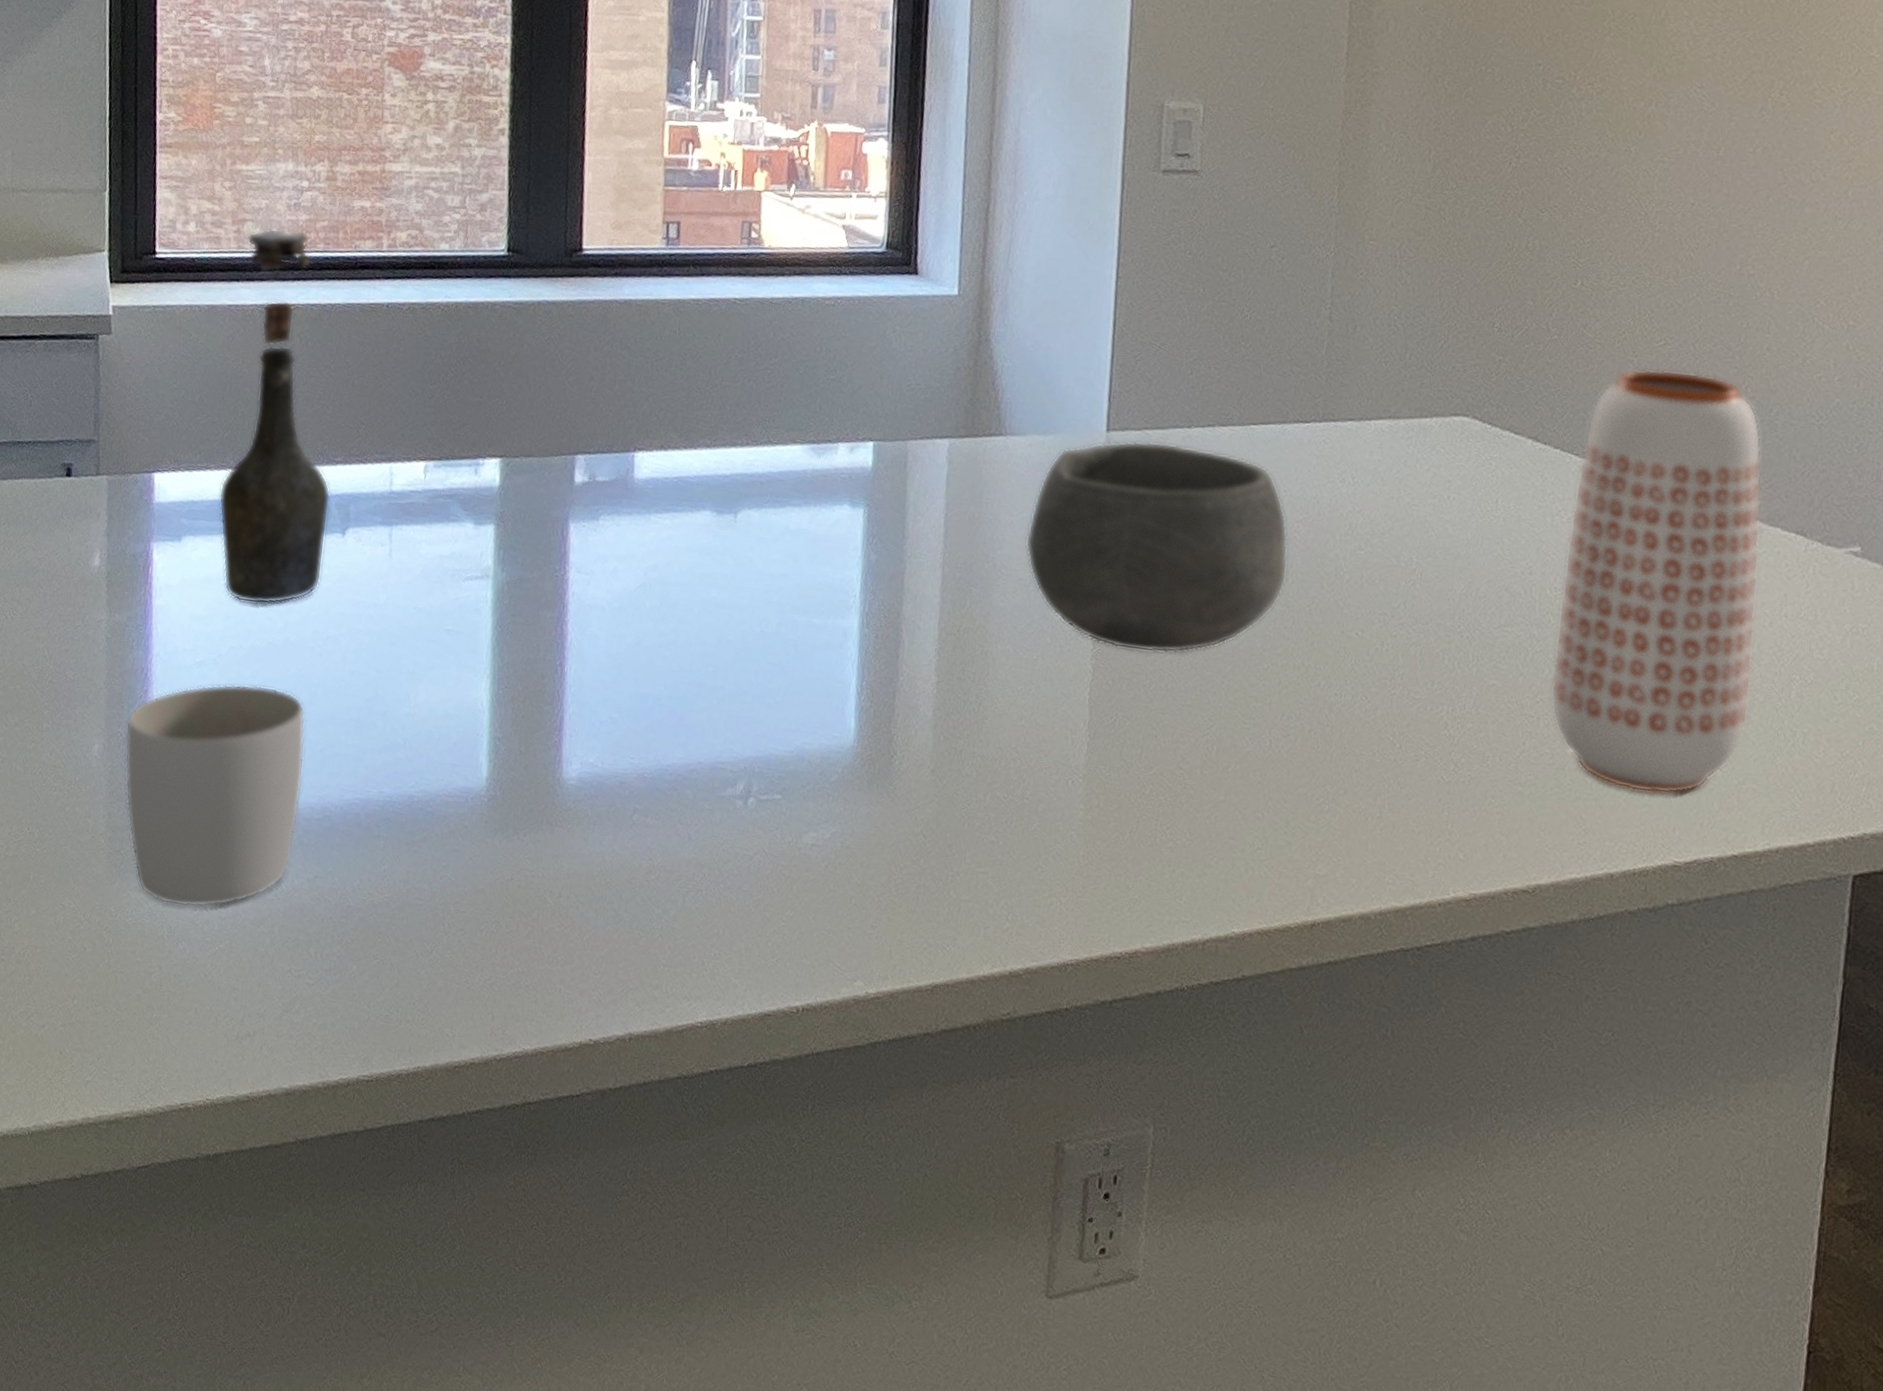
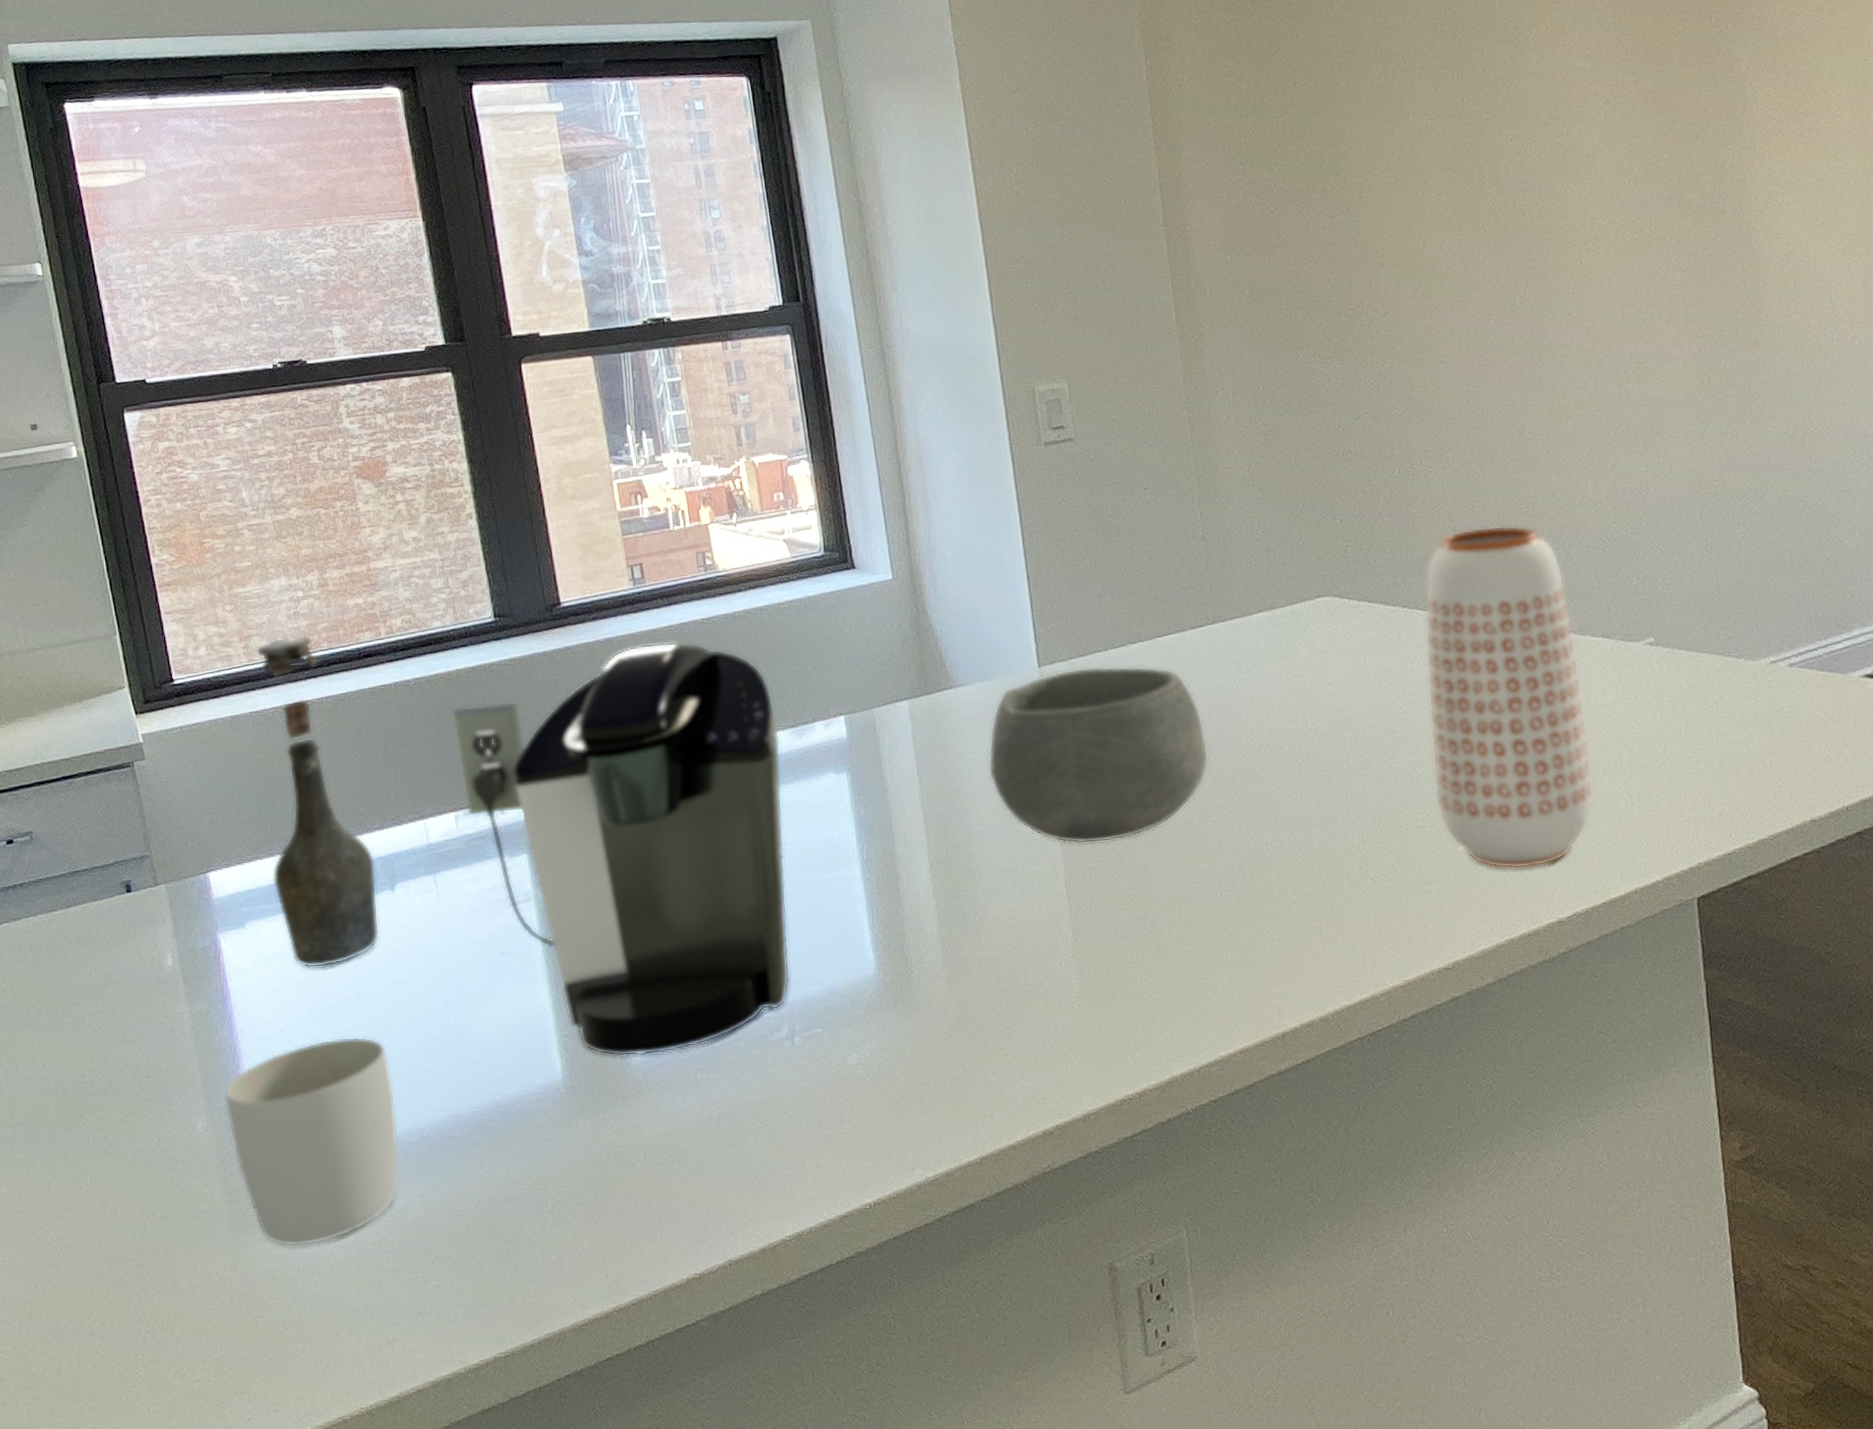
coffee maker: none [438,314,797,784] -> present [451,641,791,1057]

